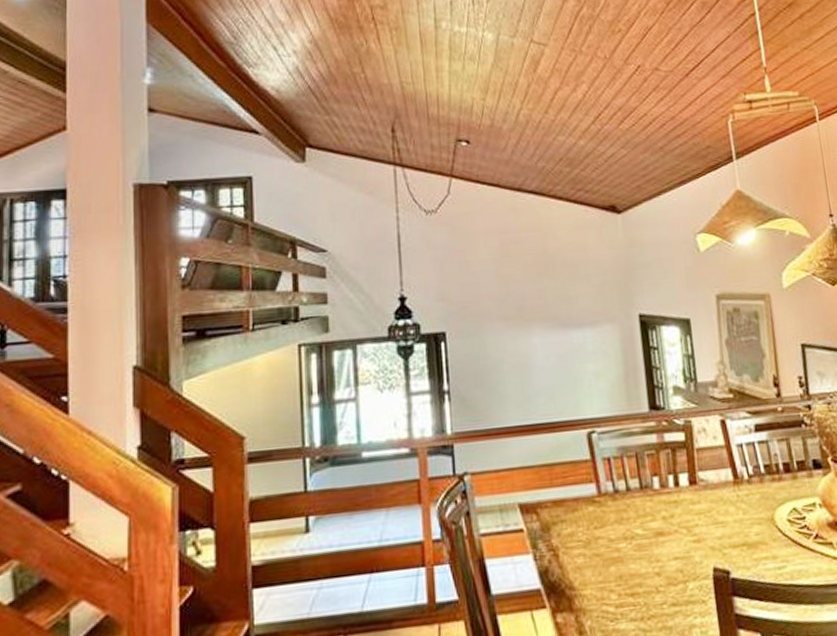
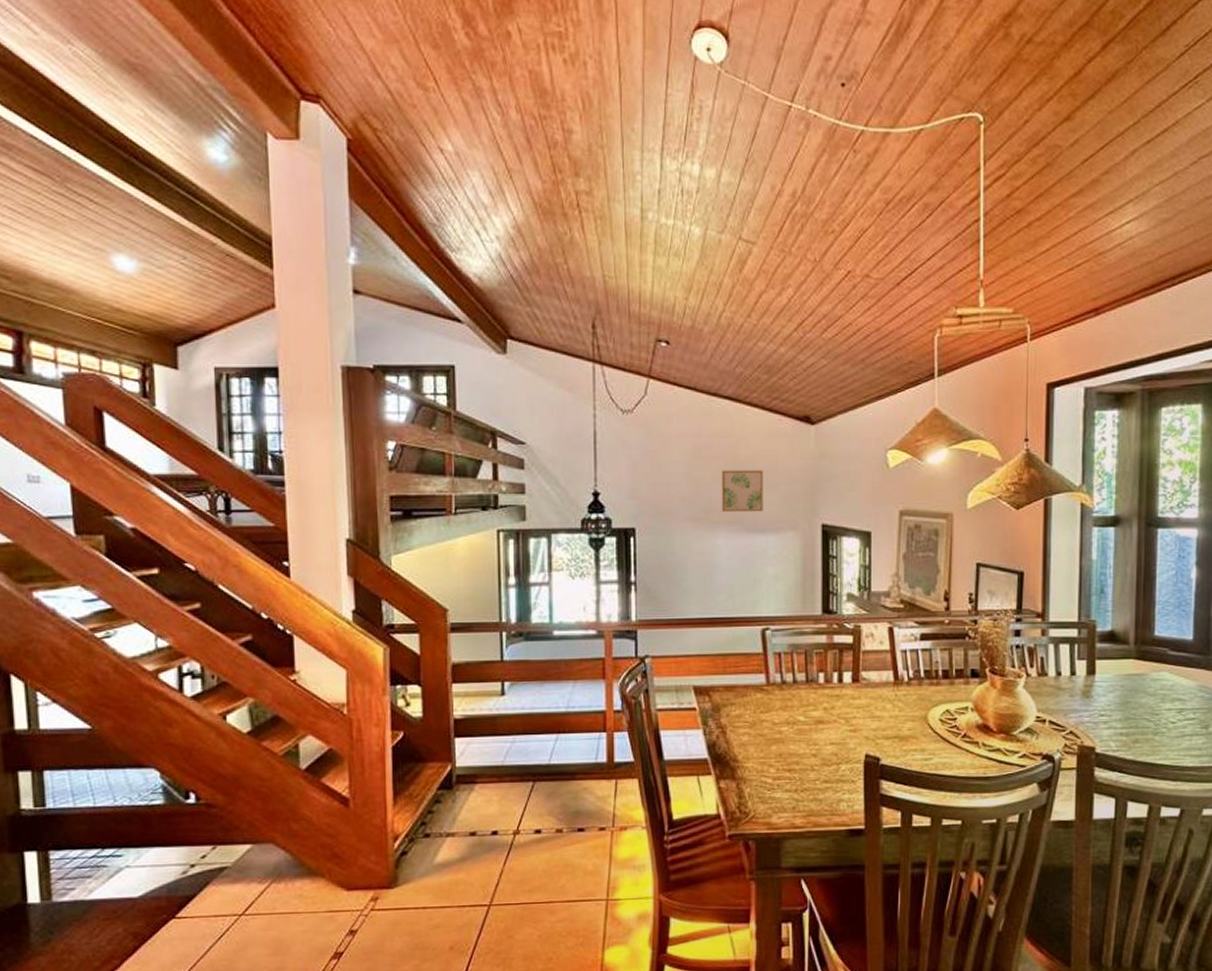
wall art: none [531,262,577,309] -> present [721,470,763,513]

